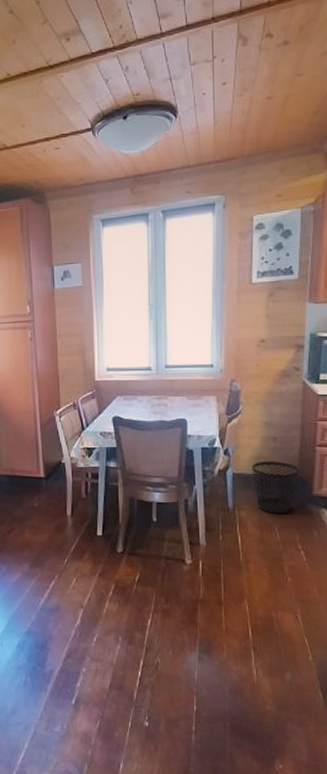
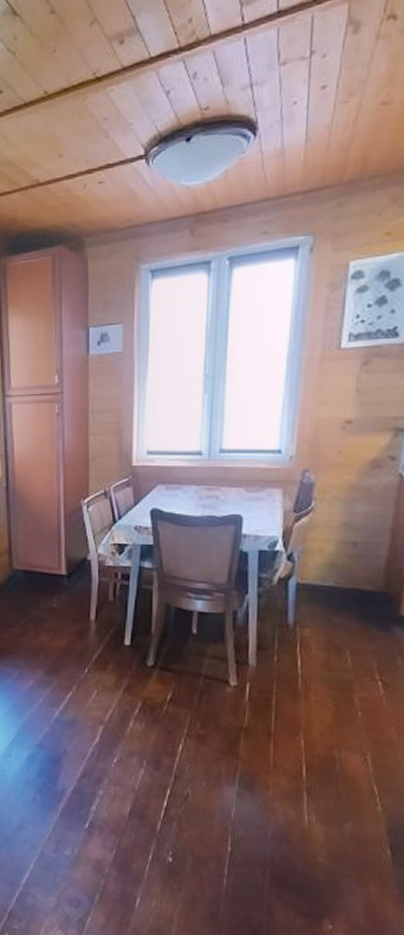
wastebasket: present [252,461,300,513] -> none [321,570,385,635]

